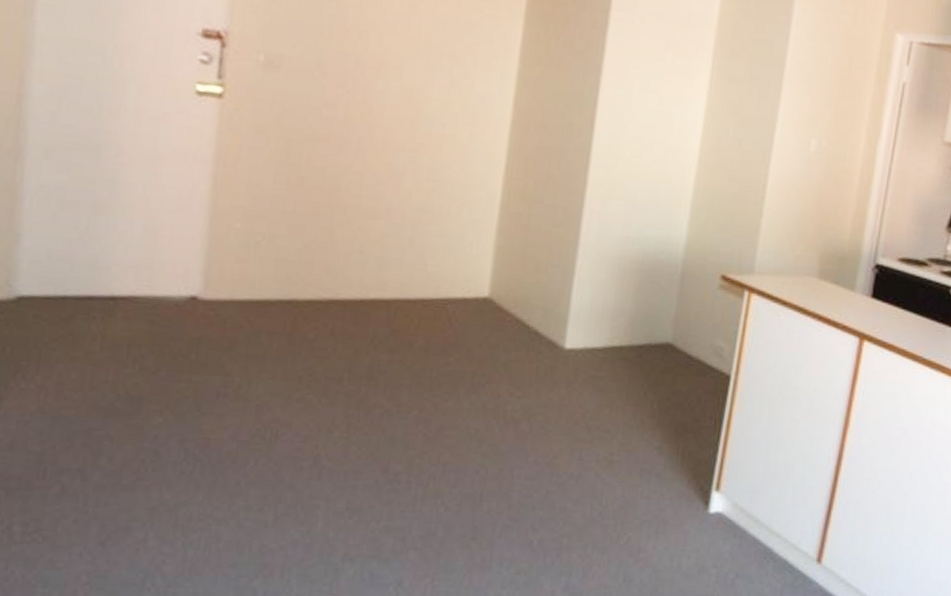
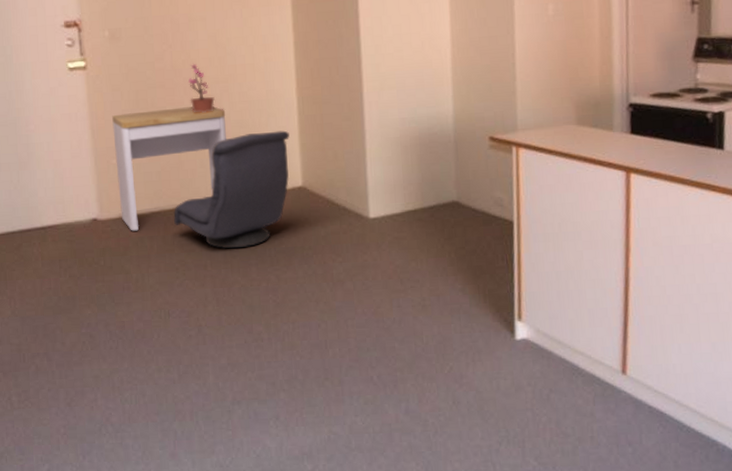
desk: none [233,165,407,322] -> present [112,106,227,231]
chair: none [308,221,484,363] -> present [174,130,290,249]
potted plant: none [360,119,406,186] -> present [188,63,224,113]

